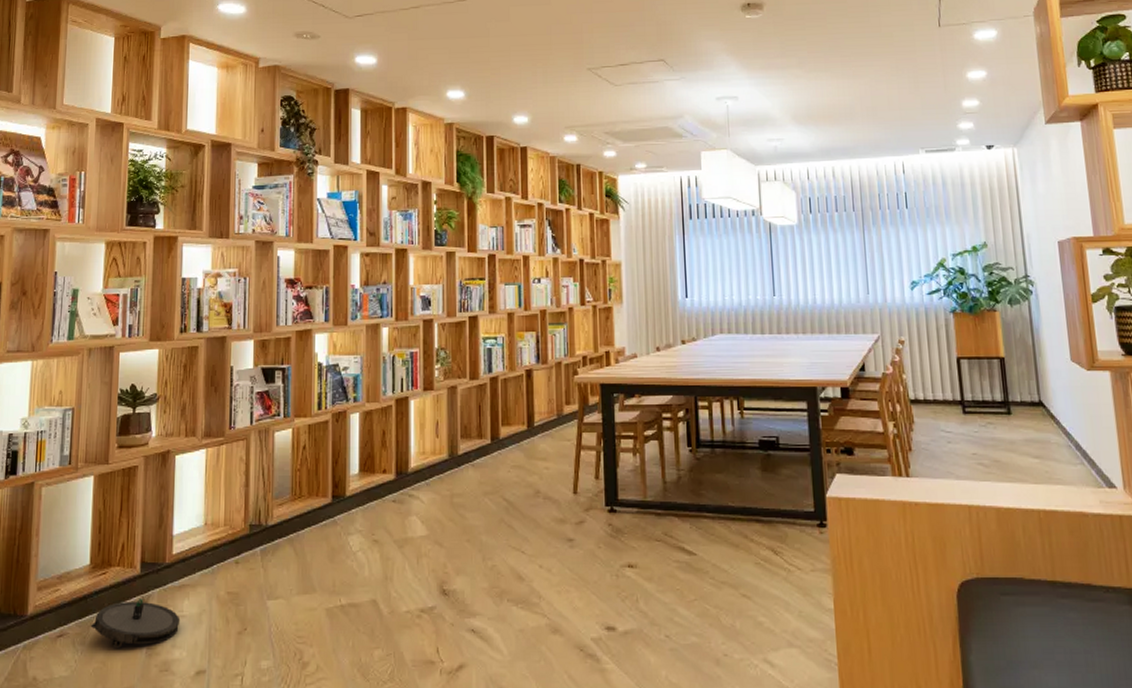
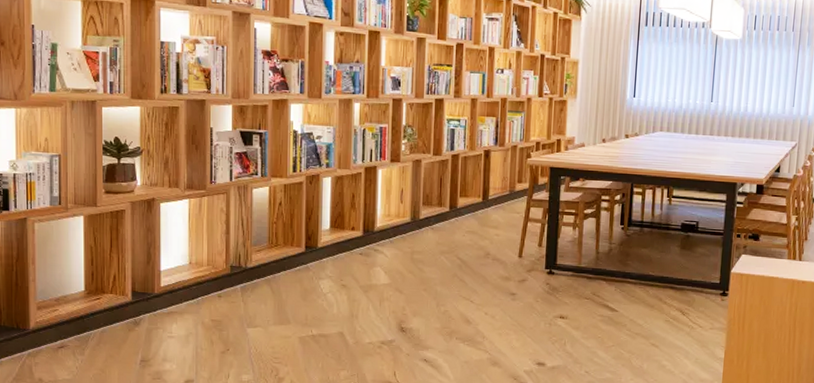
robot vacuum: present [90,599,181,649] -> none [88,321,170,360]

